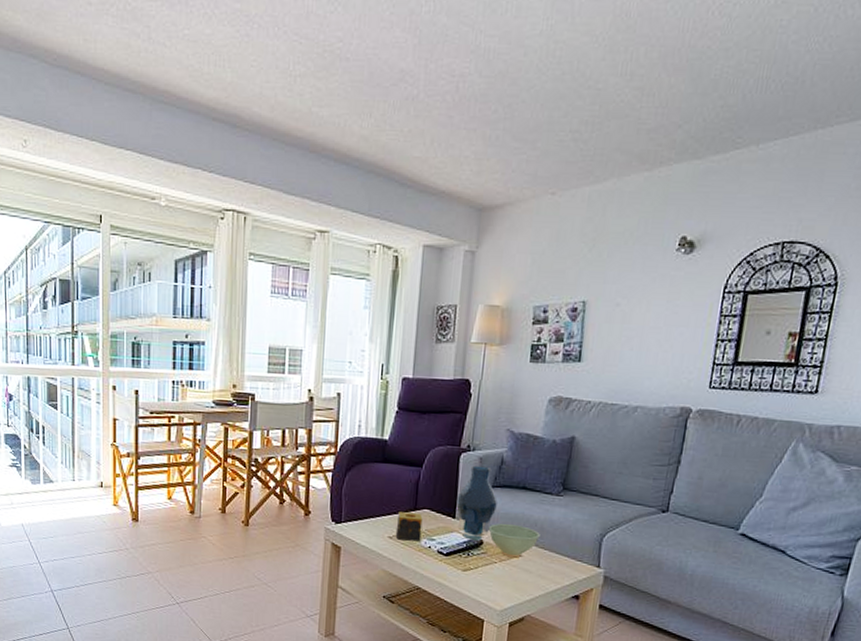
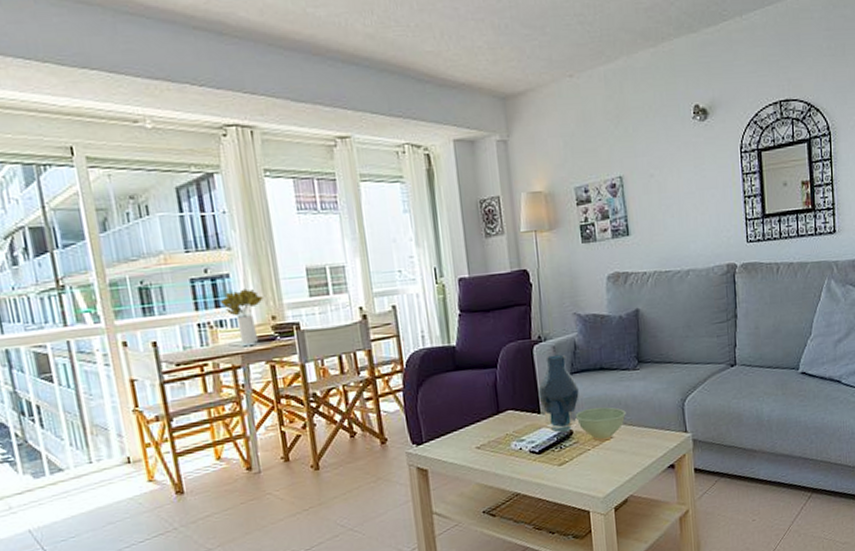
flower bouquet: none [193,357,229,407] -> present [219,288,264,346]
candle: present [395,512,423,542] -> none [482,416,511,449]

